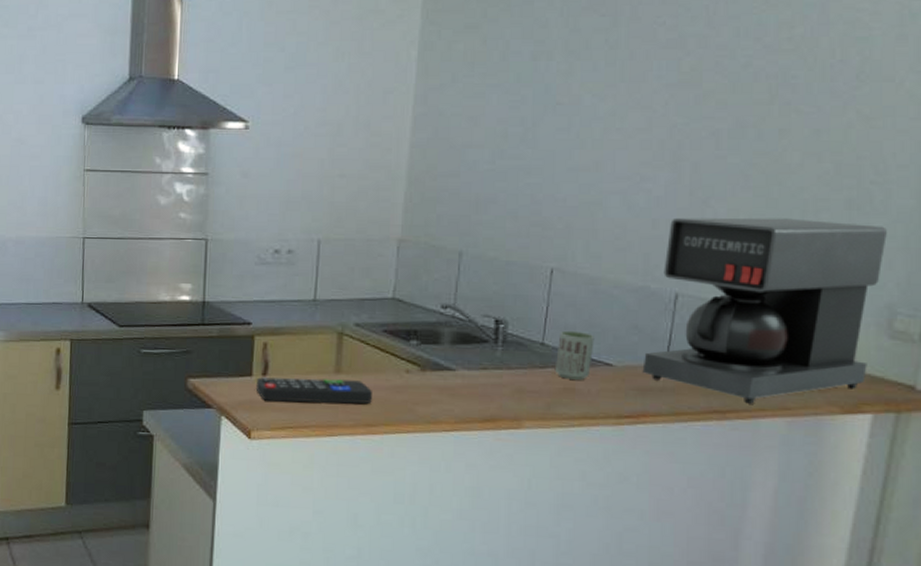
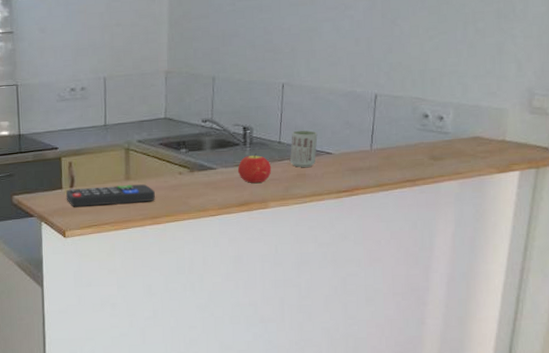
fruit: none [483,355,530,394] -> present [237,153,272,183]
coffee maker: present [642,217,887,404] -> none [354,29,526,173]

